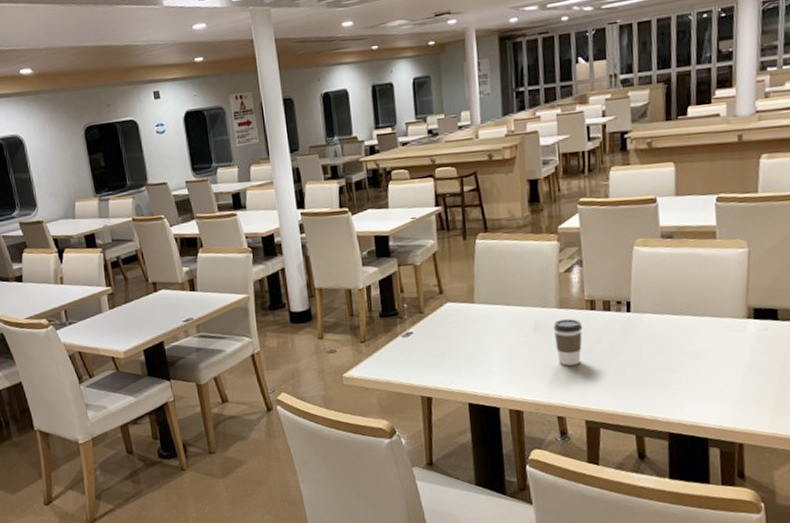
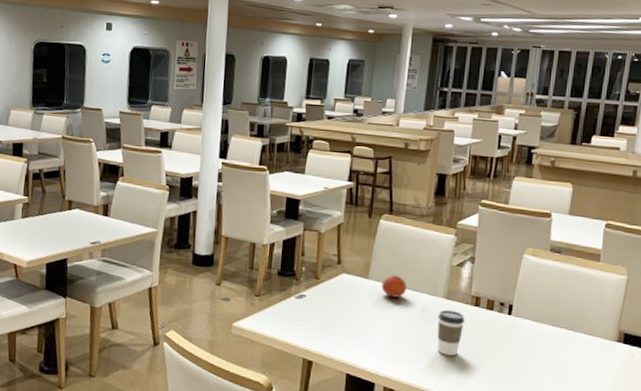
fruit: none [488,294,517,317] -> present [381,275,407,298]

